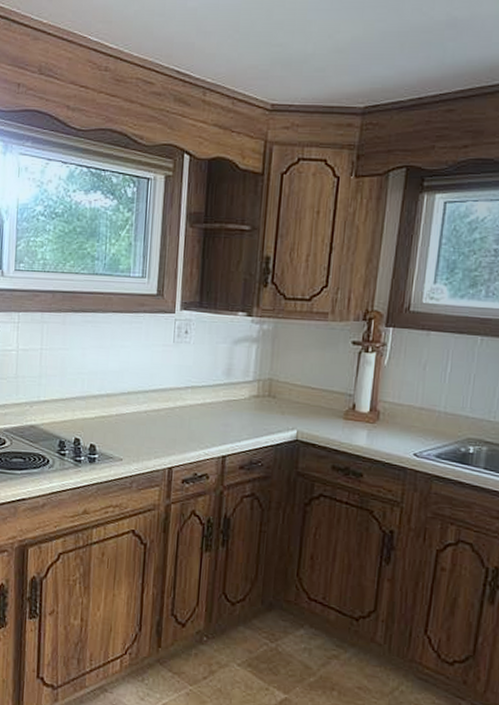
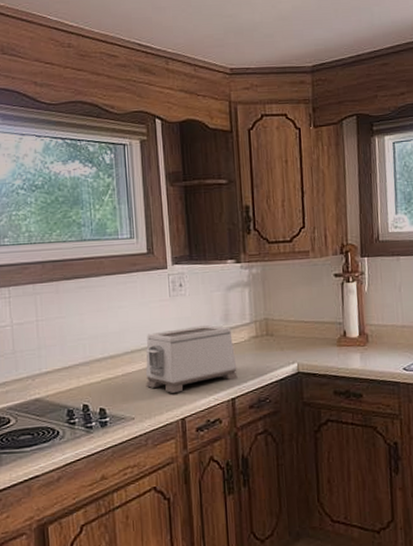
toaster: none [138,376,233,441] -> present [145,324,238,393]

